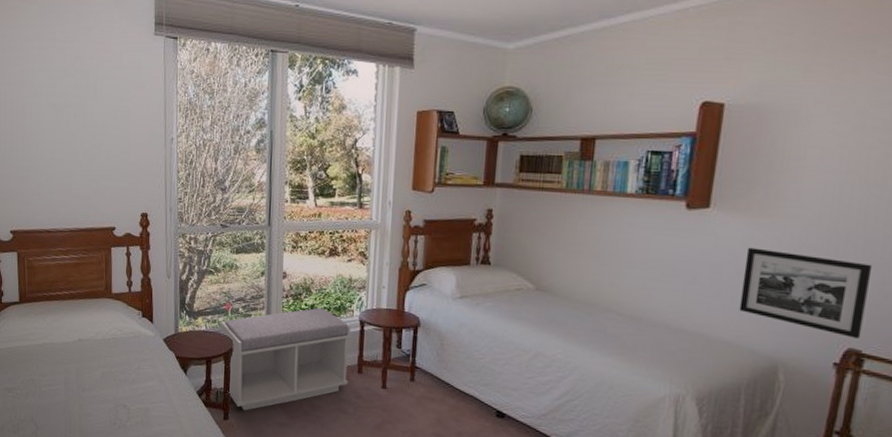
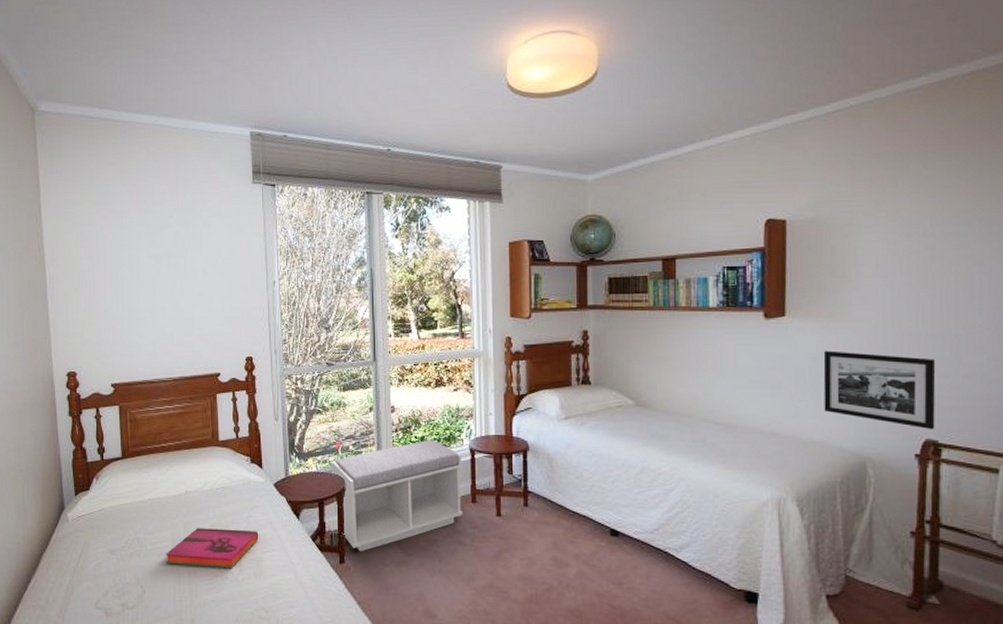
hardback book: none [58,374,147,415] -> present [166,528,259,568]

